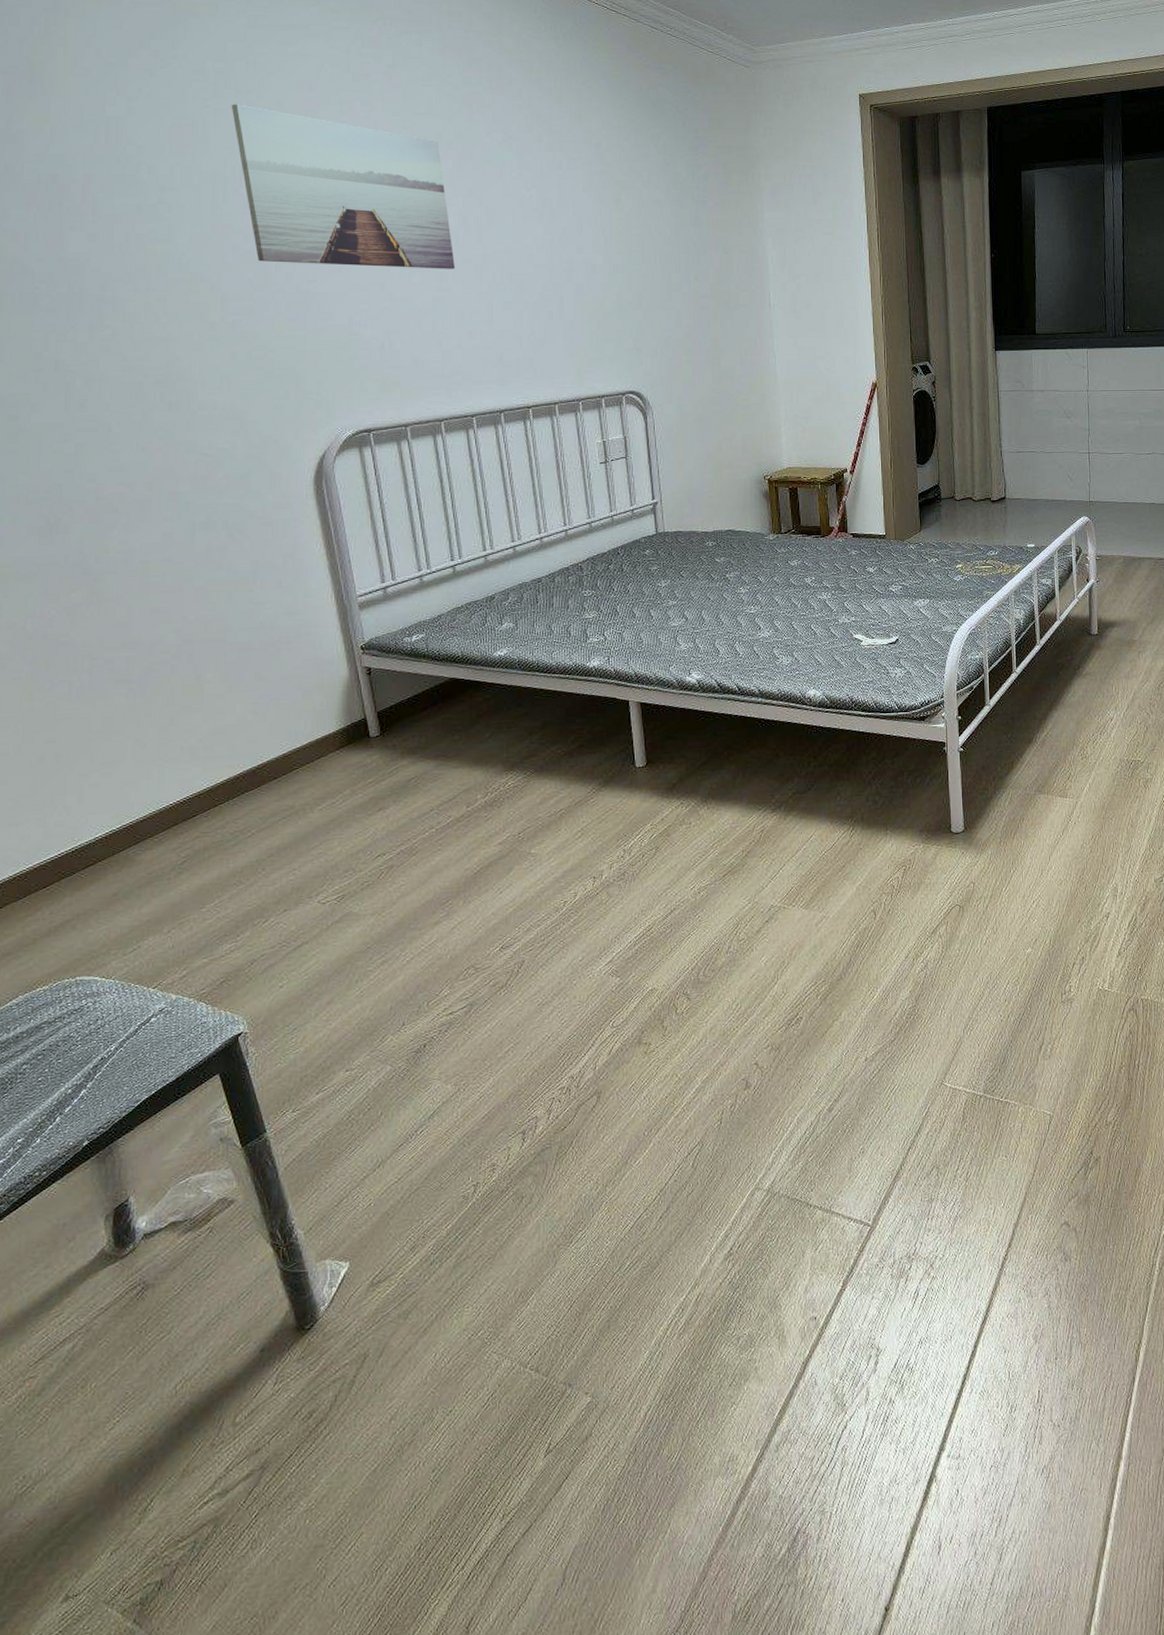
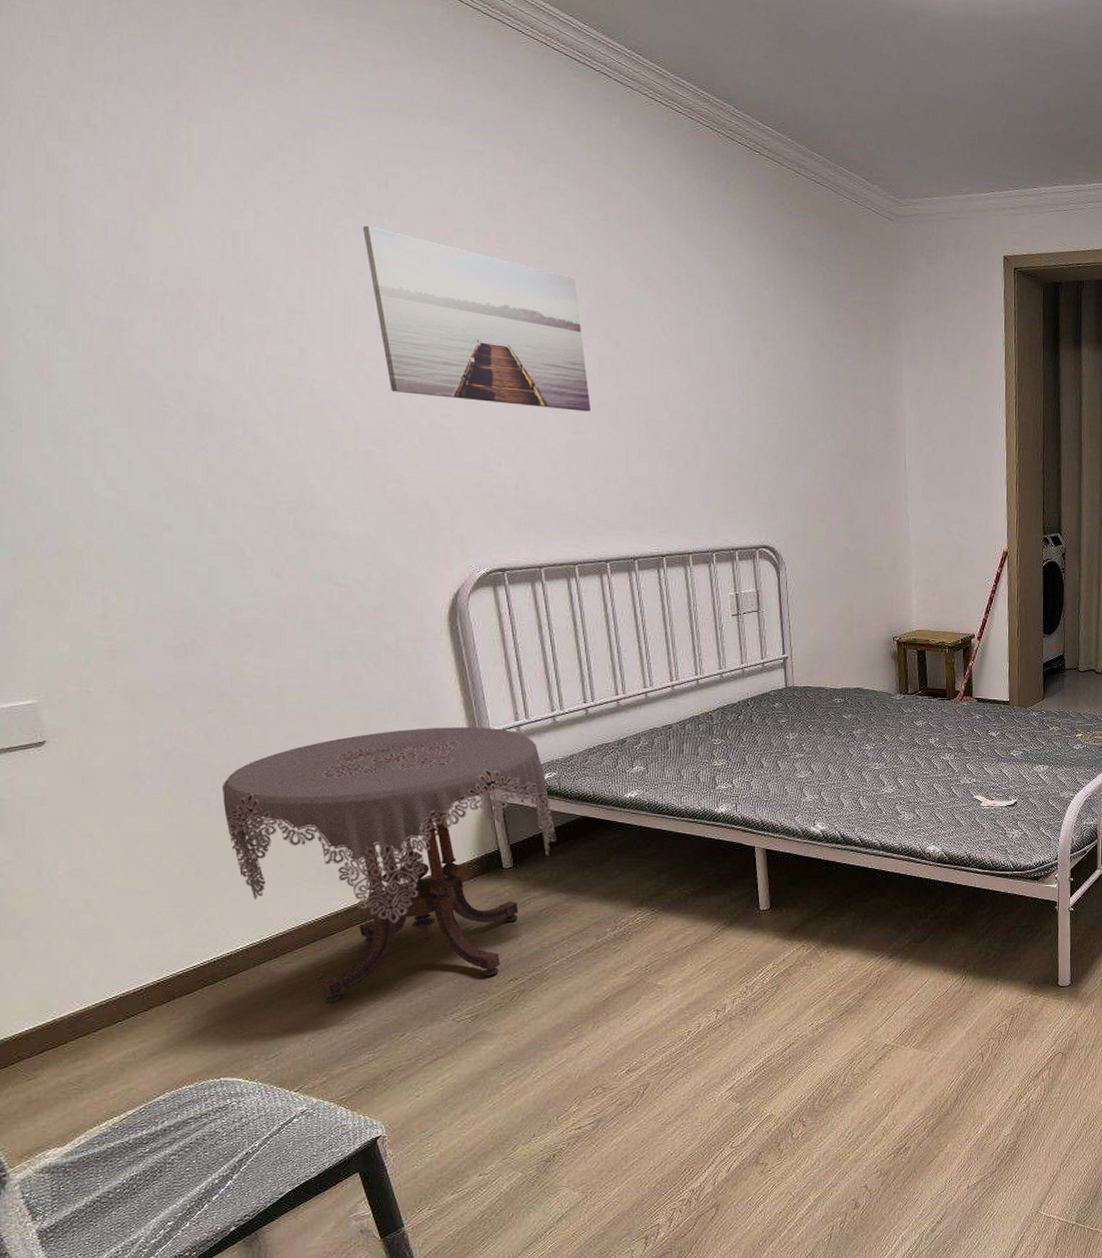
side table: none [83,591,425,891] -> present [221,727,557,1003]

